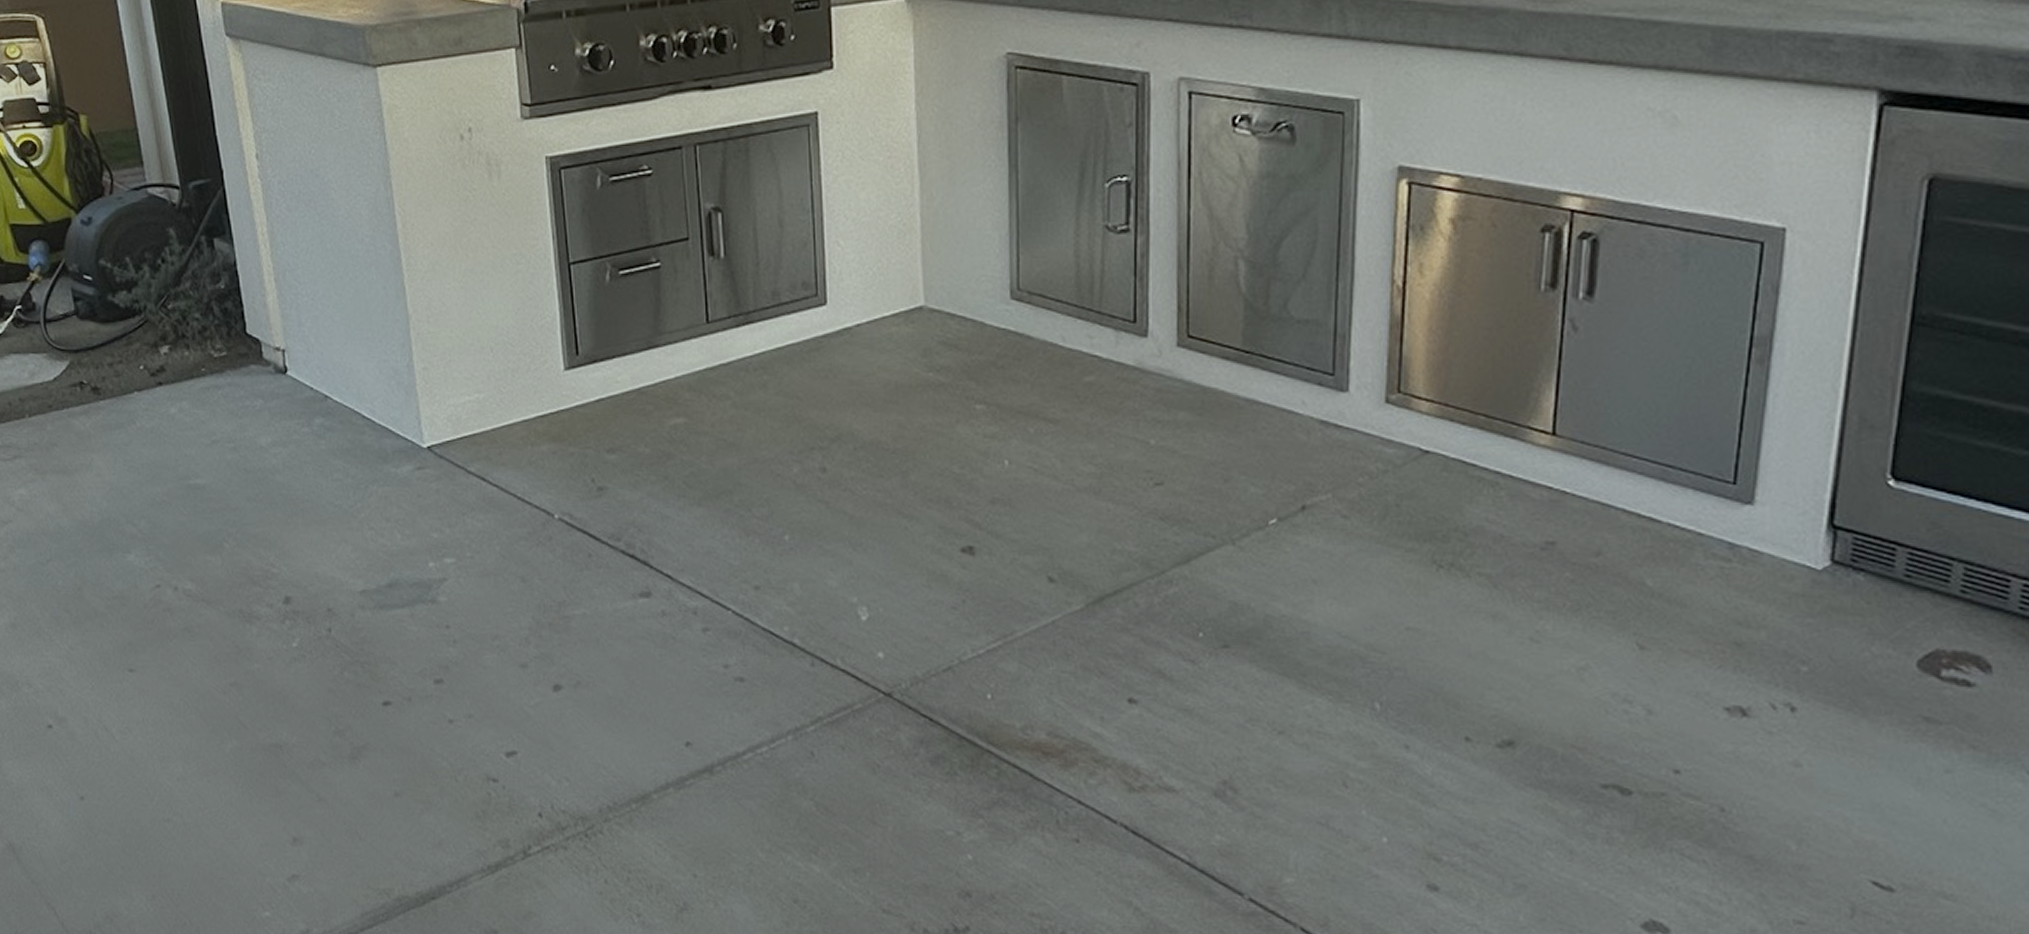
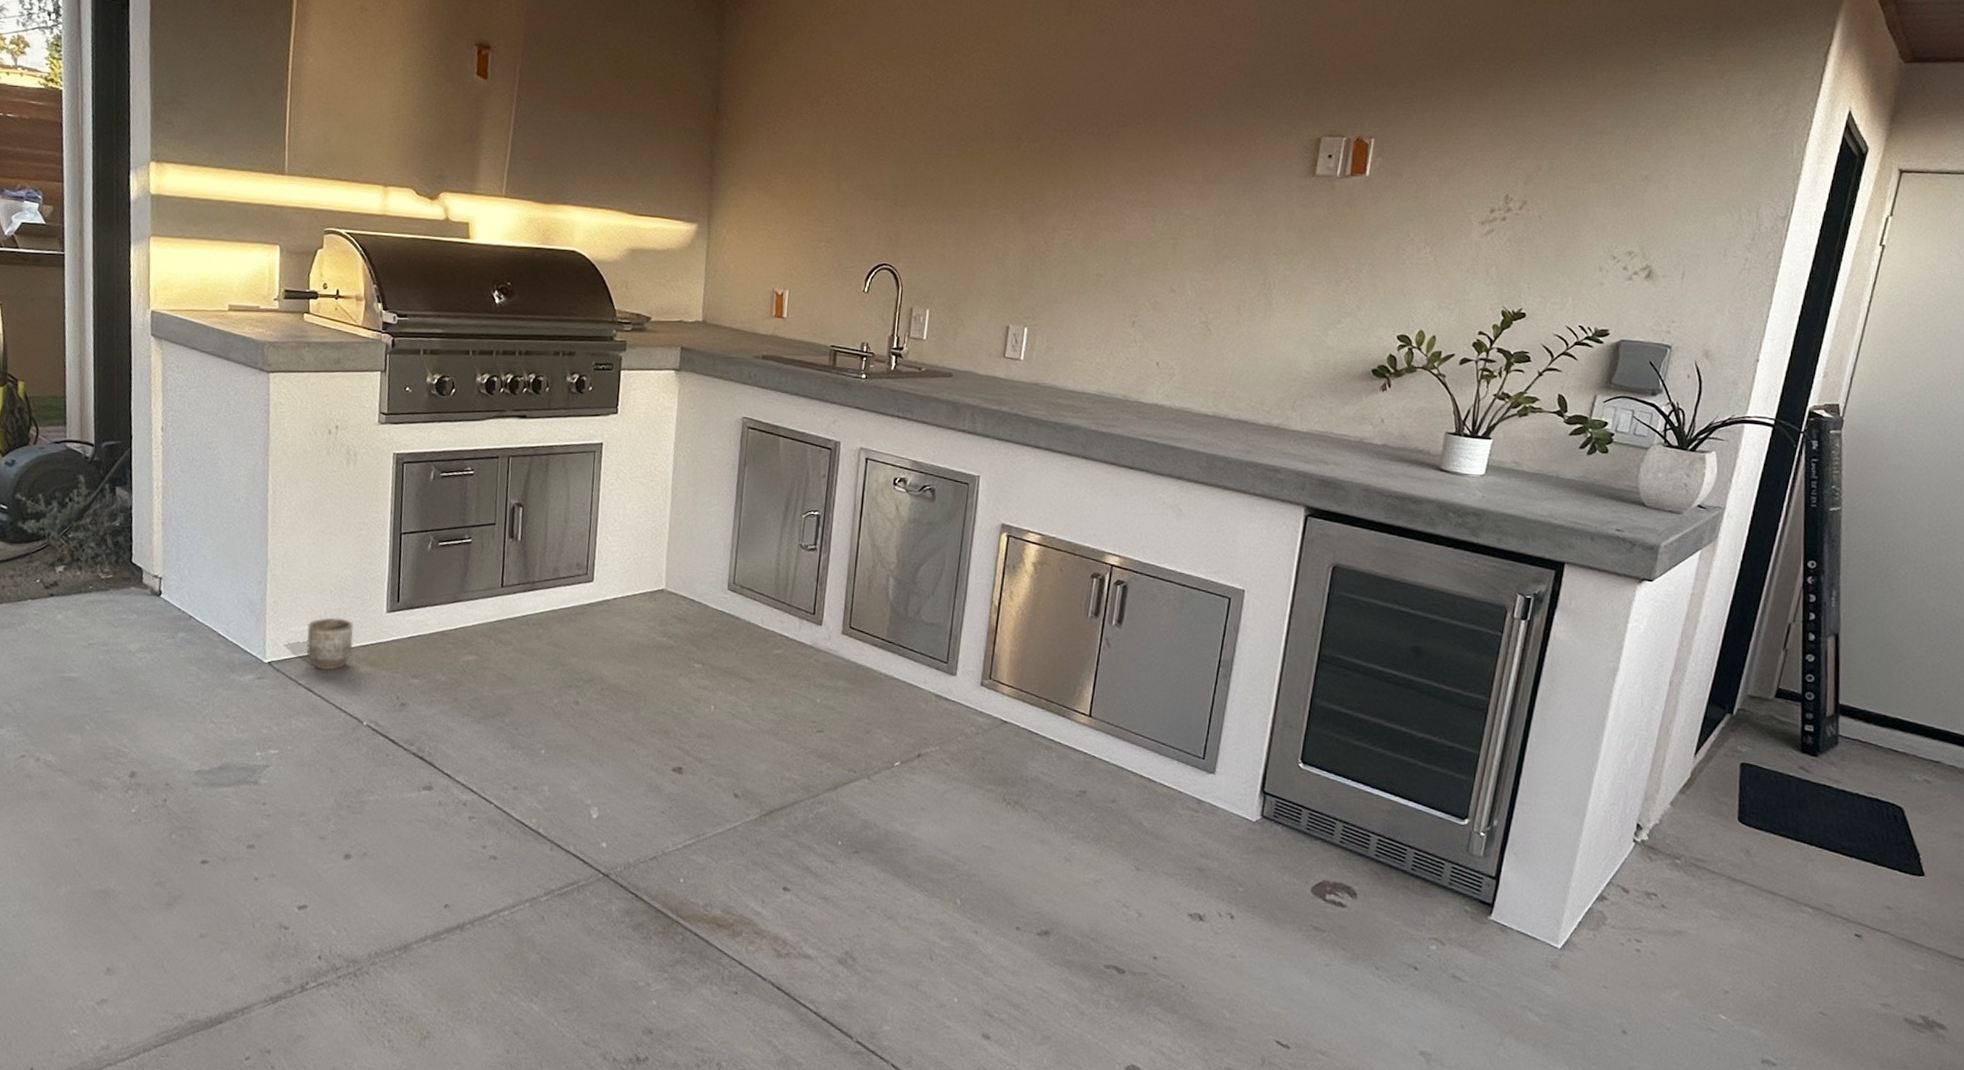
planter: none [469,383,528,451] -> present [306,617,353,670]

